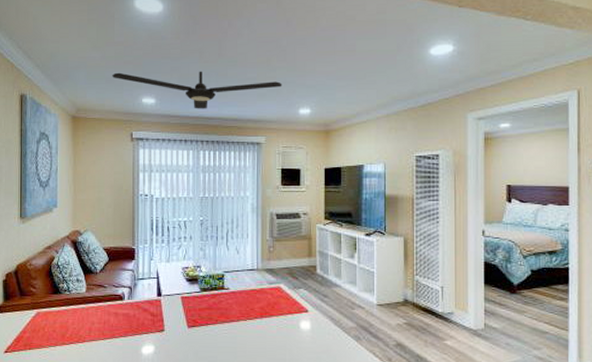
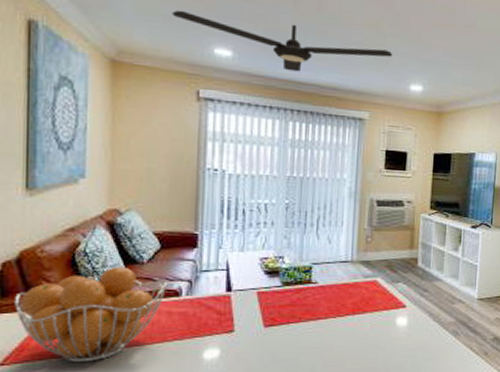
fruit basket: none [14,276,114,353] -> present [15,267,168,363]

